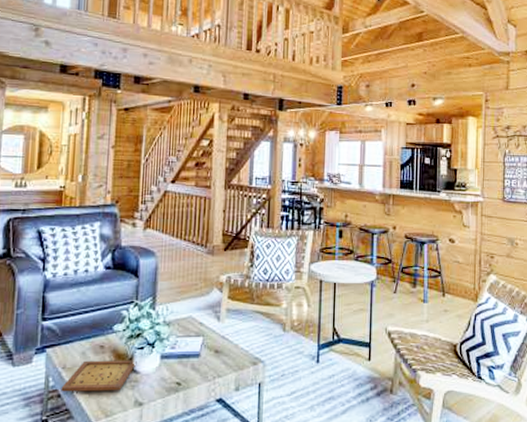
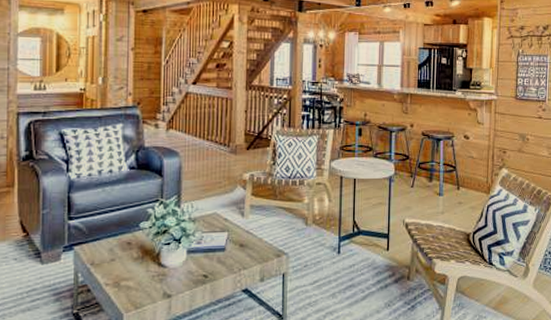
gameboard: present [61,360,137,392] -> none [90,255,164,287]

